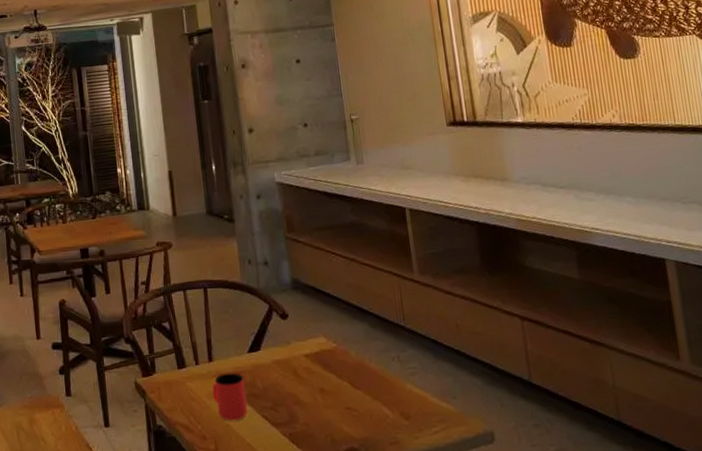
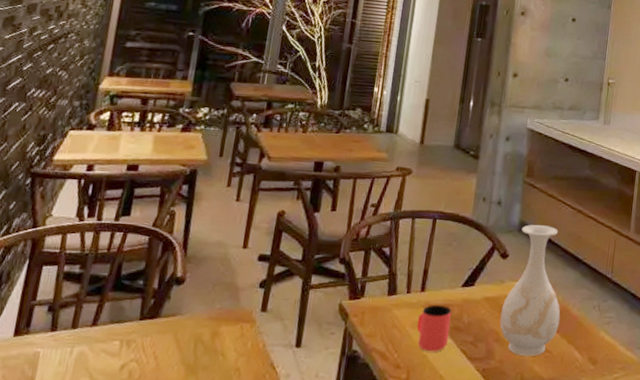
vase: none [294,279,360,417] -> present [499,225,561,356]

